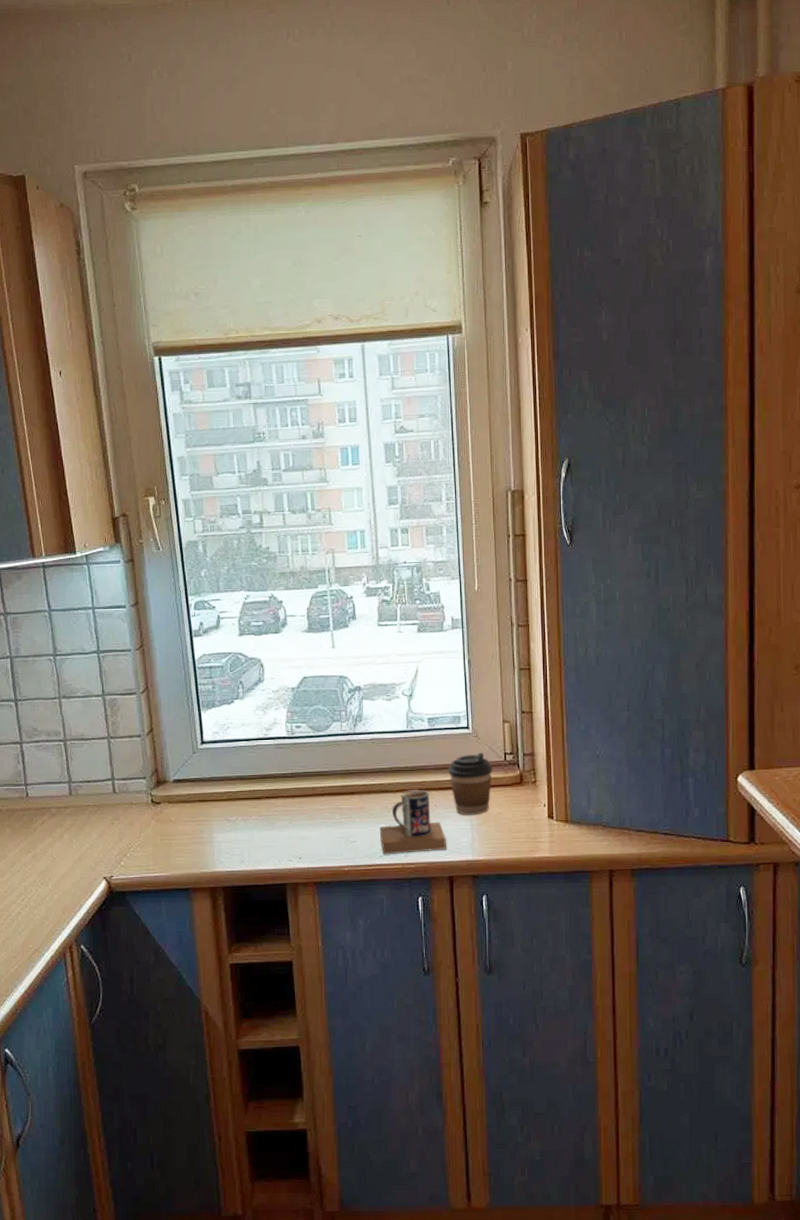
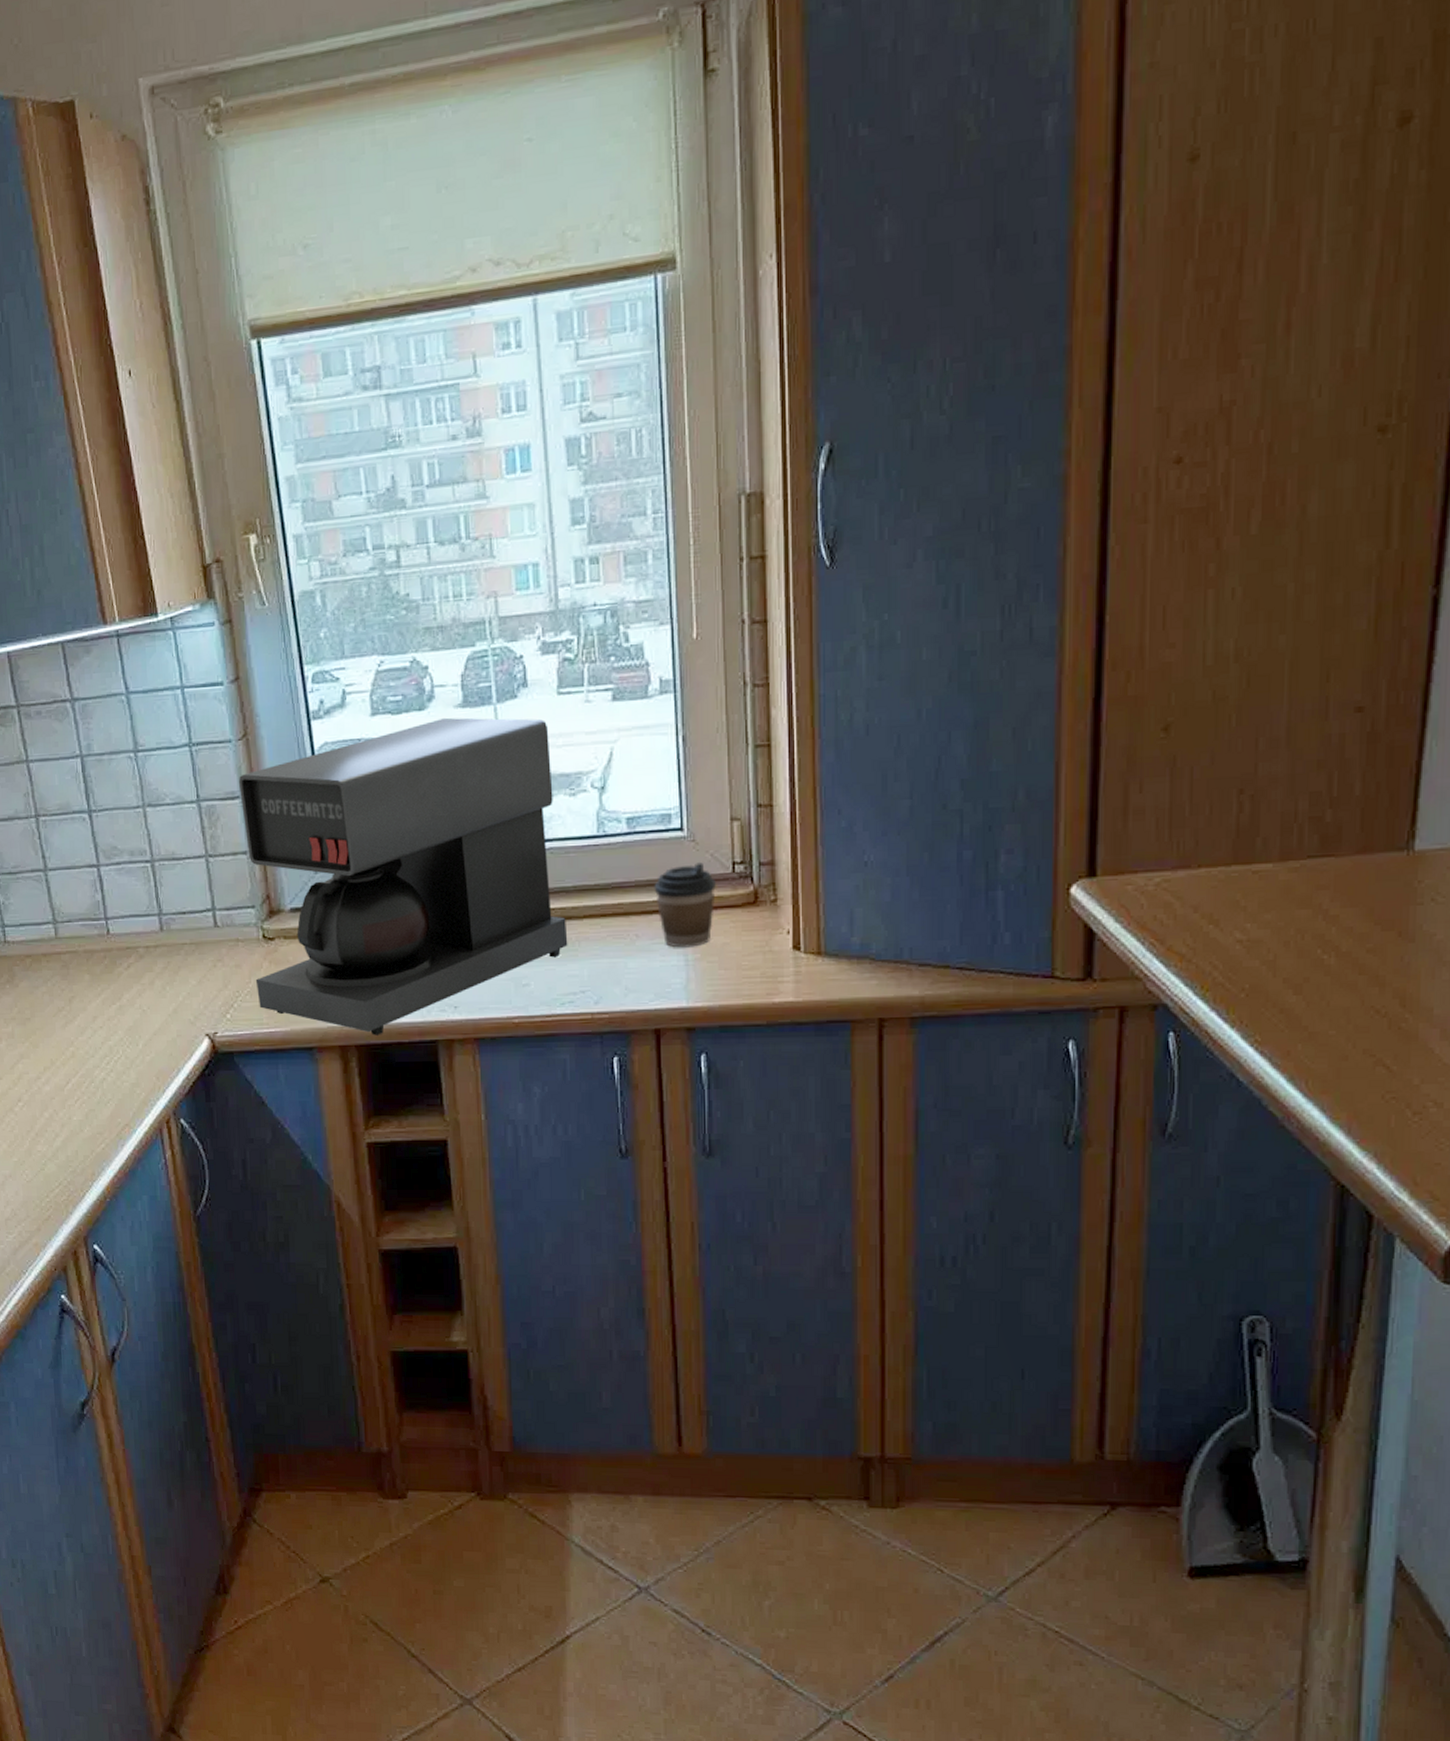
coffee maker: none [136,639,385,879] -> present [239,717,568,1035]
mug: present [379,790,446,855] -> none [560,914,651,1002]

